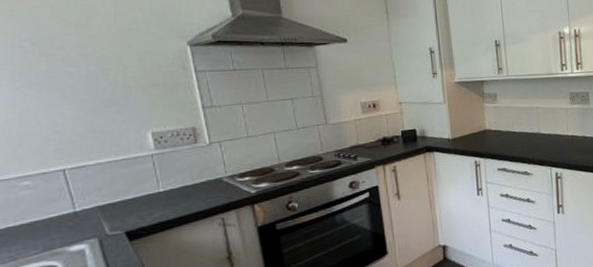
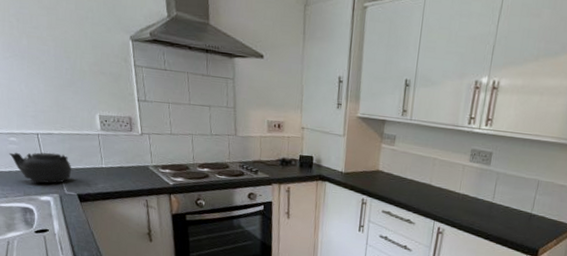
teapot: none [20,187,116,232] -> present [9,152,72,184]

